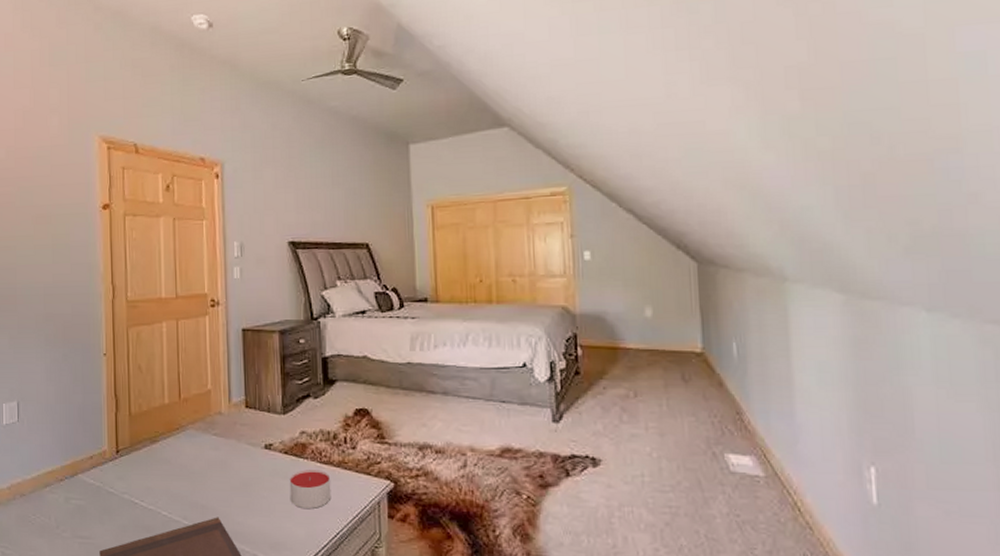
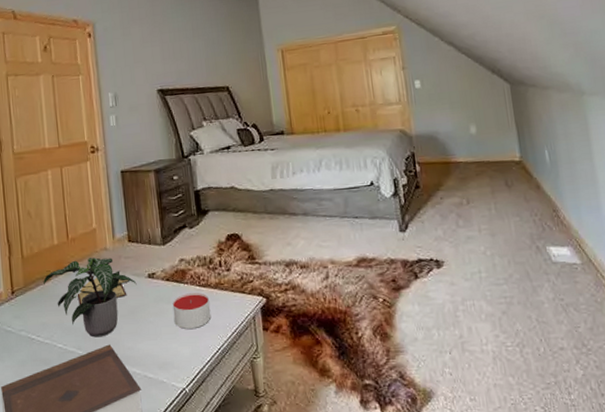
potted plant: none [151,421,252,508] -> present [43,257,137,338]
diary: none [186,443,244,472] -> present [77,277,130,305]

